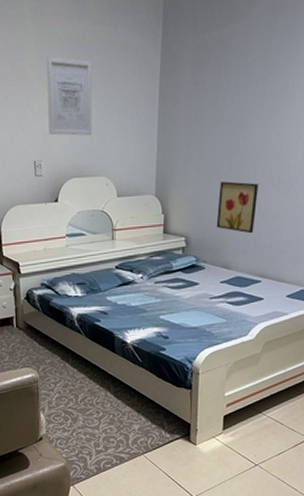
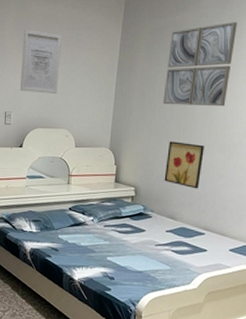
wall art: none [212,32,292,140] -> present [163,22,237,107]

